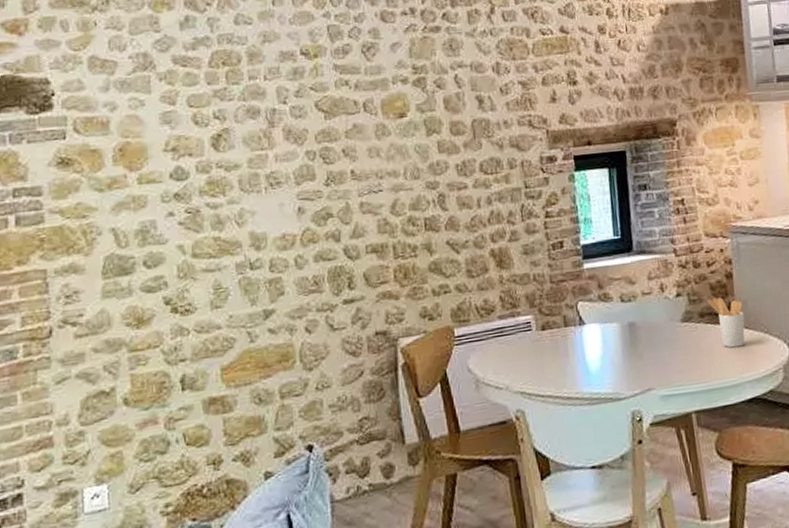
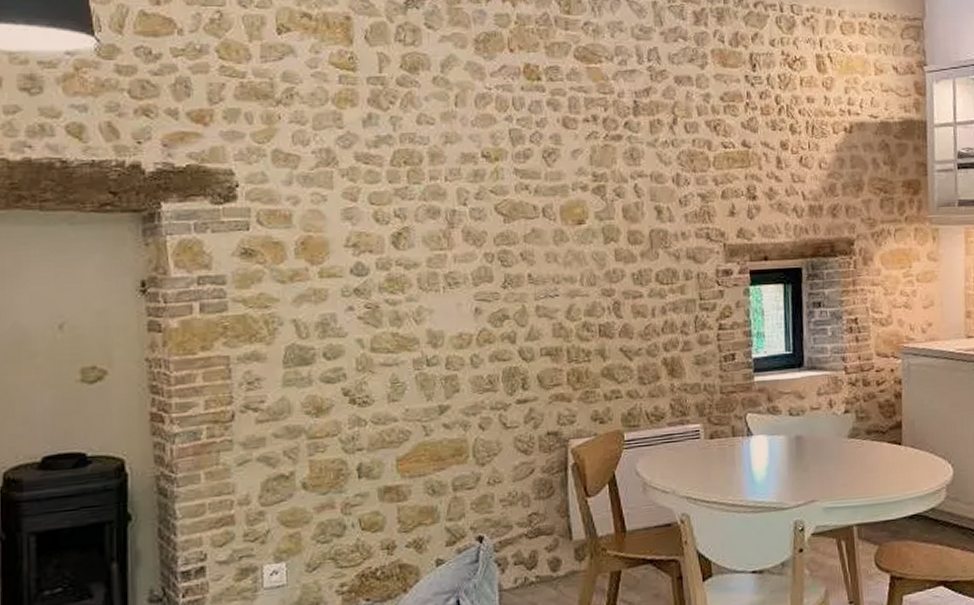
utensil holder: present [706,297,745,348] -> none [874,416,911,466]

